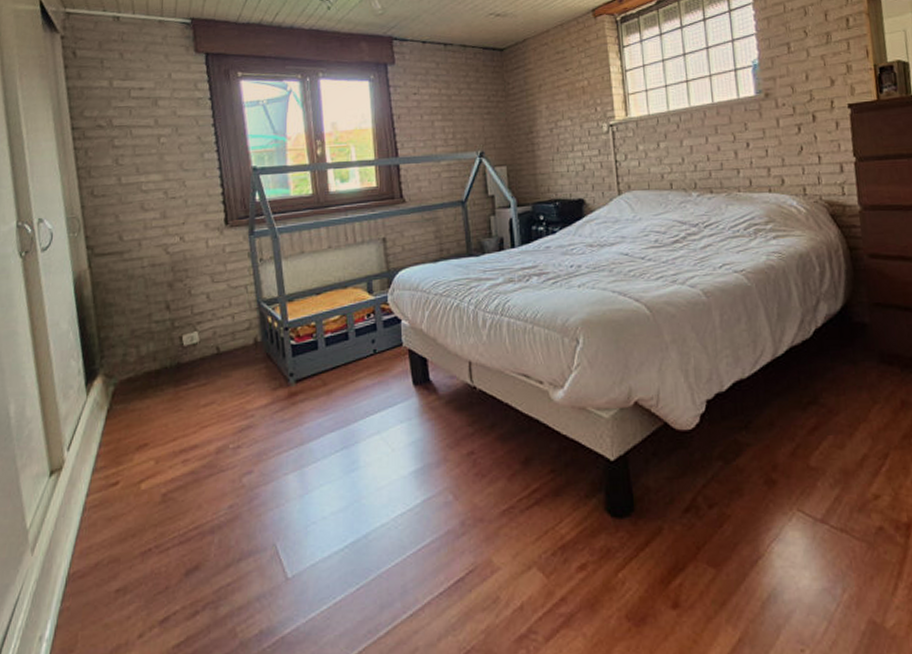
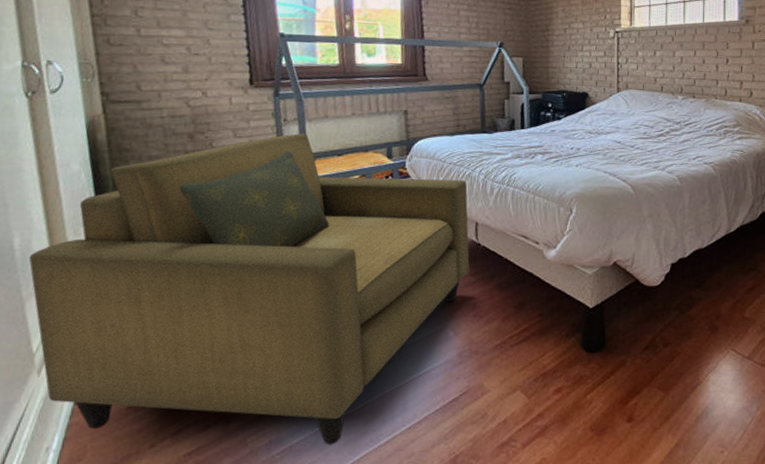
armchair: none [23,273,466,637] -> present [28,133,470,445]

